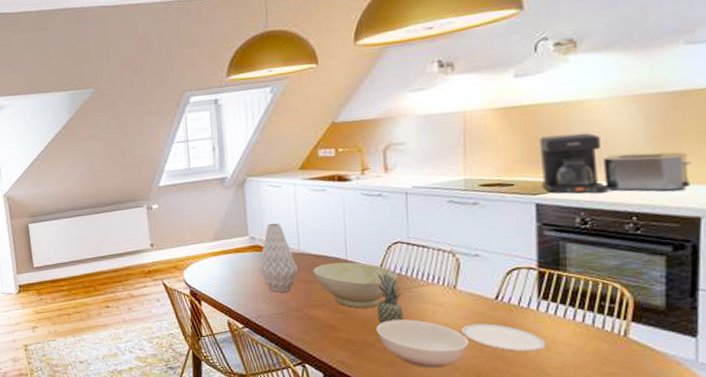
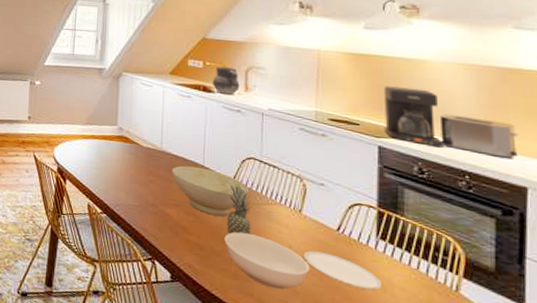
vase: present [258,223,299,292] -> none [123,118,159,186]
ceramic jug: none [347,149,378,180] -> present [212,66,240,95]

